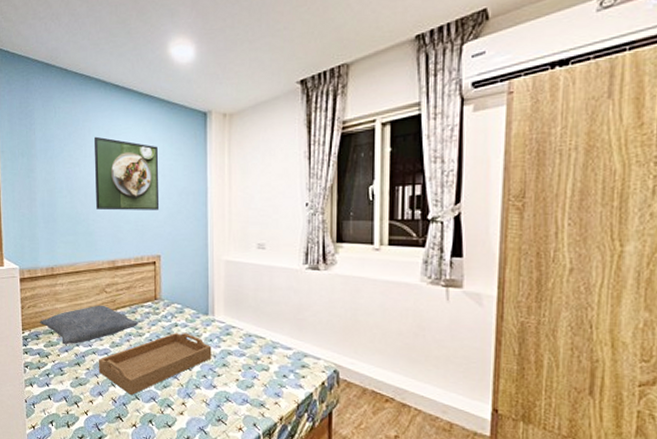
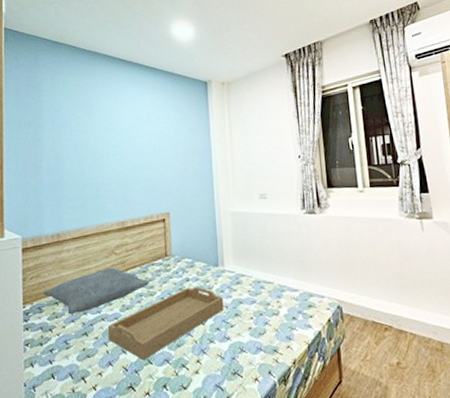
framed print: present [95,136,160,211] -> none [103,105,167,173]

